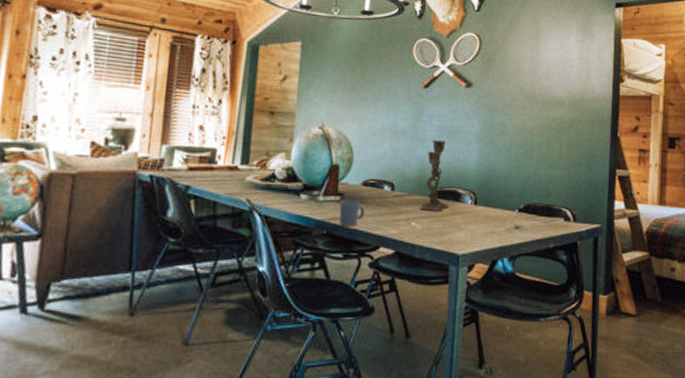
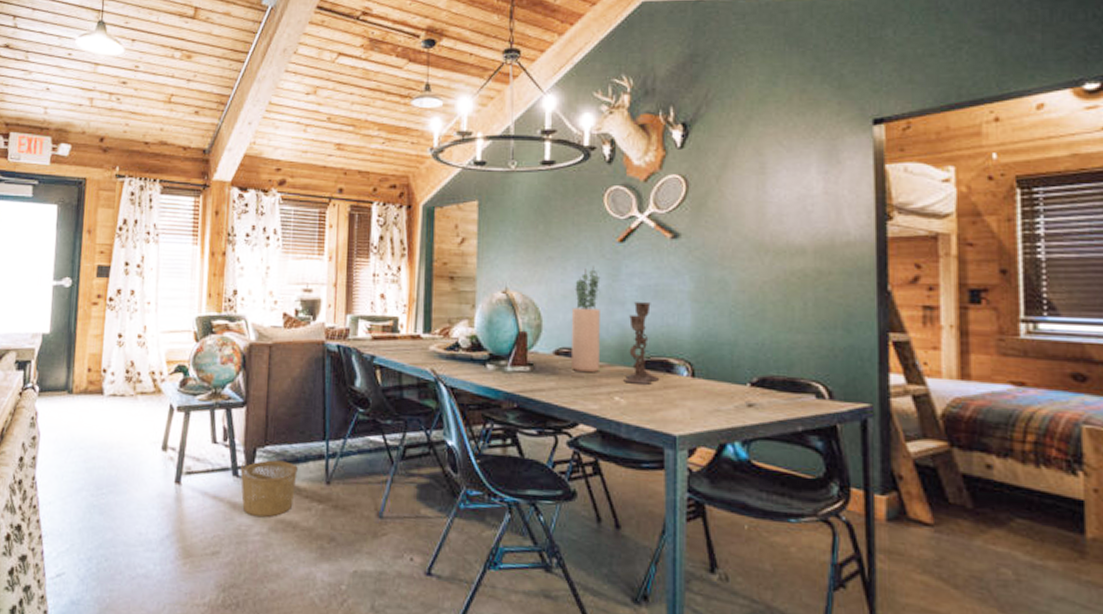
basket: none [29,294,99,355] -> present [240,460,298,518]
mug: present [339,199,365,226] -> none [530,370,558,400]
vase: none [377,107,406,202] -> present [571,266,601,373]

